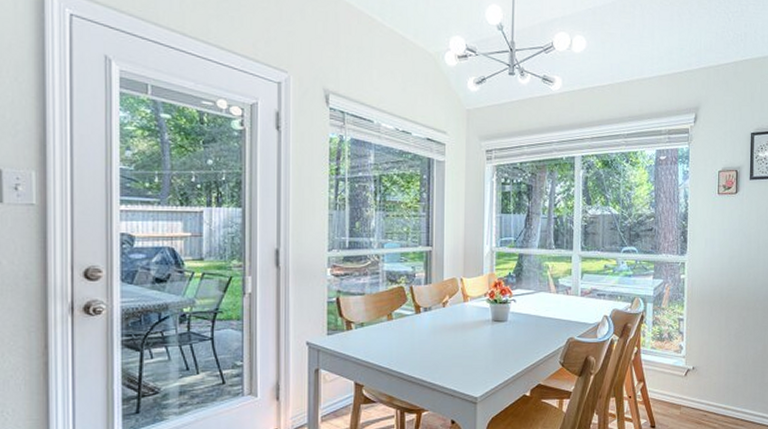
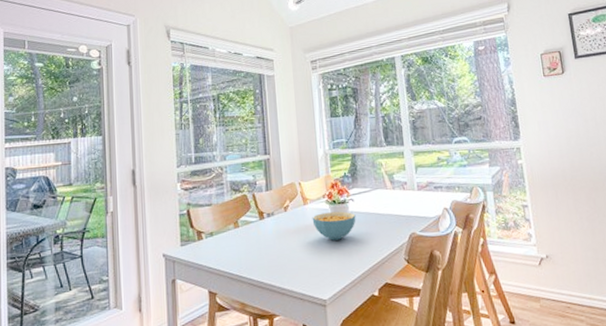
cereal bowl: none [471,311,516,340] -> present [312,211,356,241]

